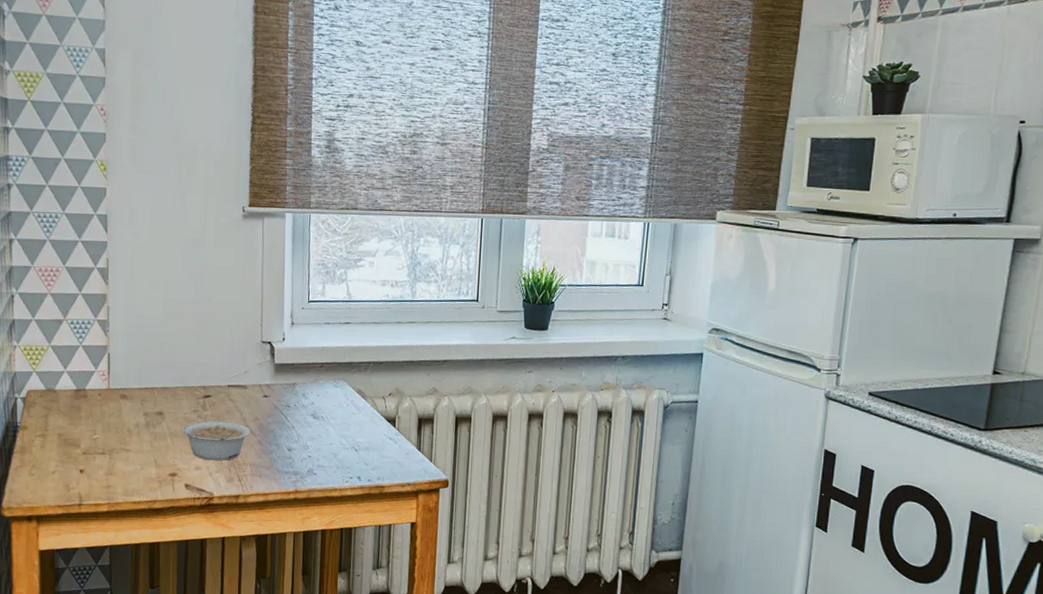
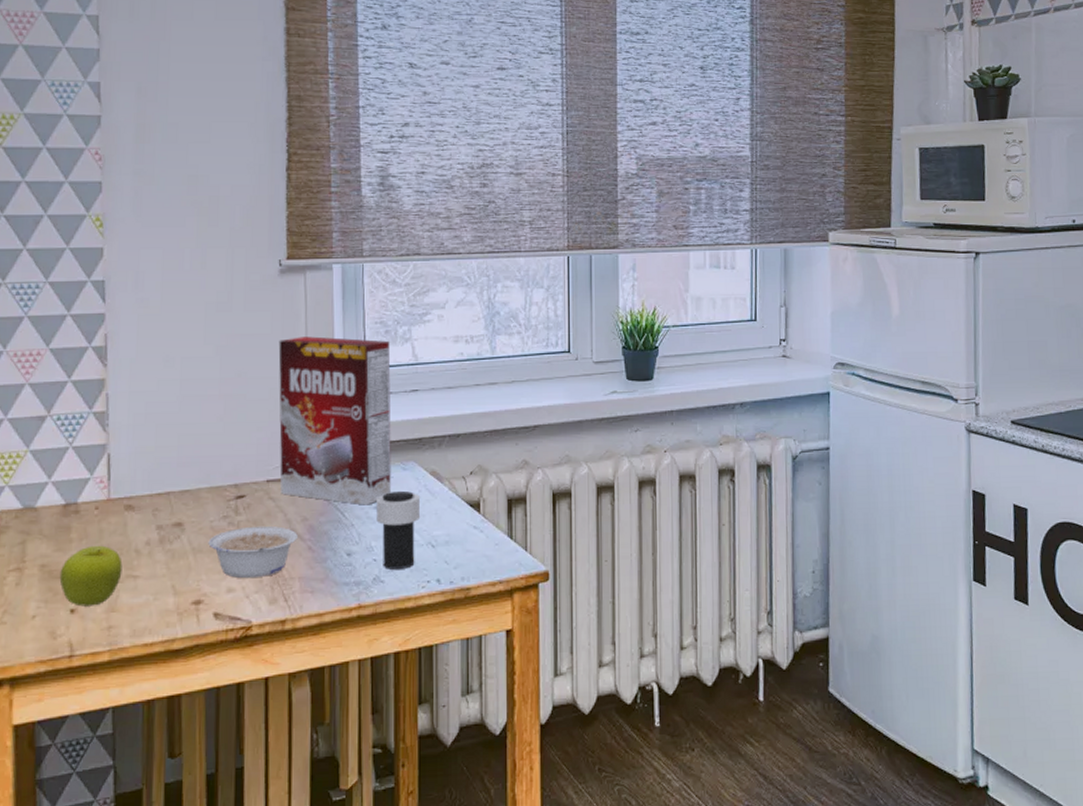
fruit: none [72,423,118,469] -> present [59,545,123,607]
cereal box: none [238,271,329,413] -> present [278,336,391,505]
cup: none [312,403,348,466] -> present [375,490,421,569]

